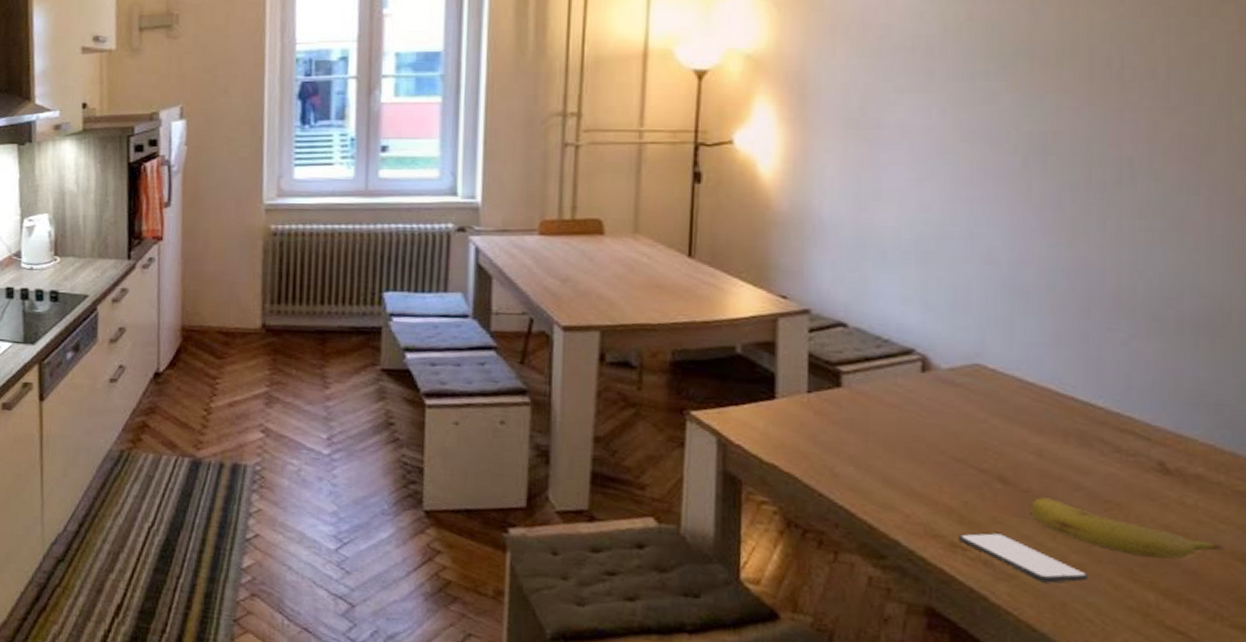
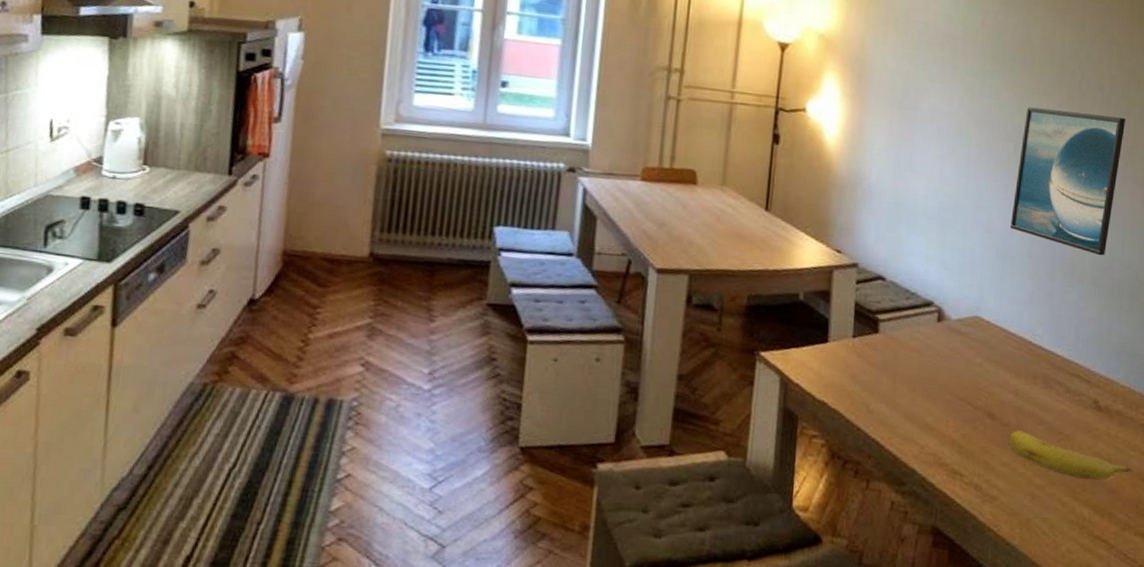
smartphone: present [958,533,1089,584] -> none [957,461,1046,503]
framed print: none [1020,109,1195,284] -> present [1010,107,1126,256]

